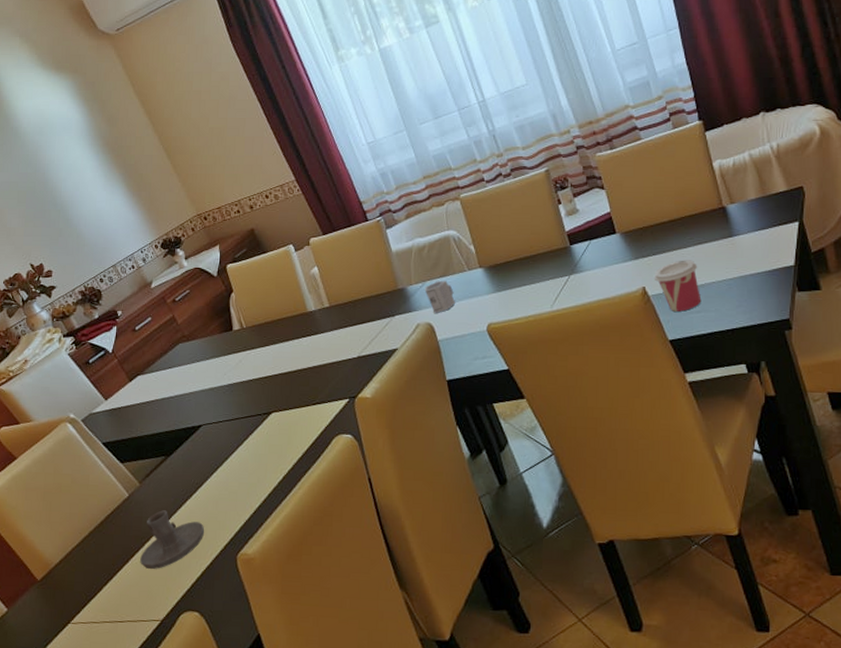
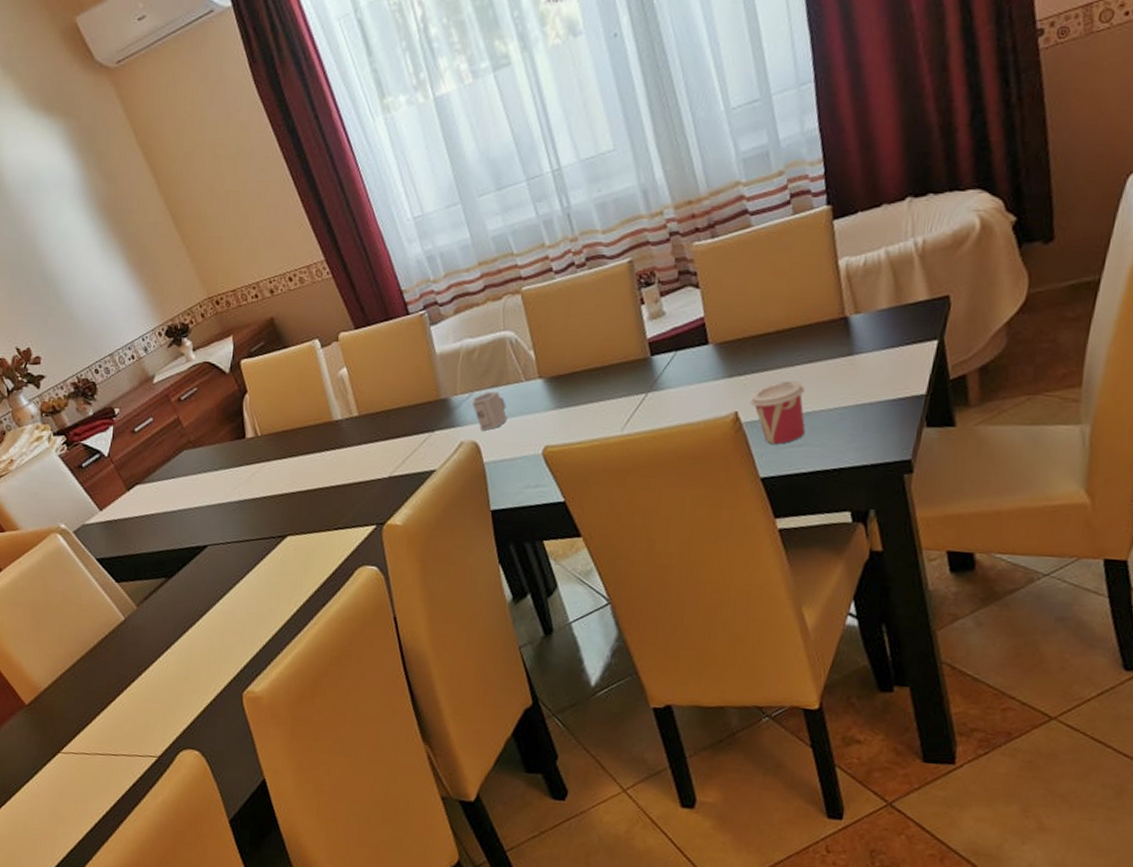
candle holder: present [140,510,205,569] -> none [136,637,208,702]

